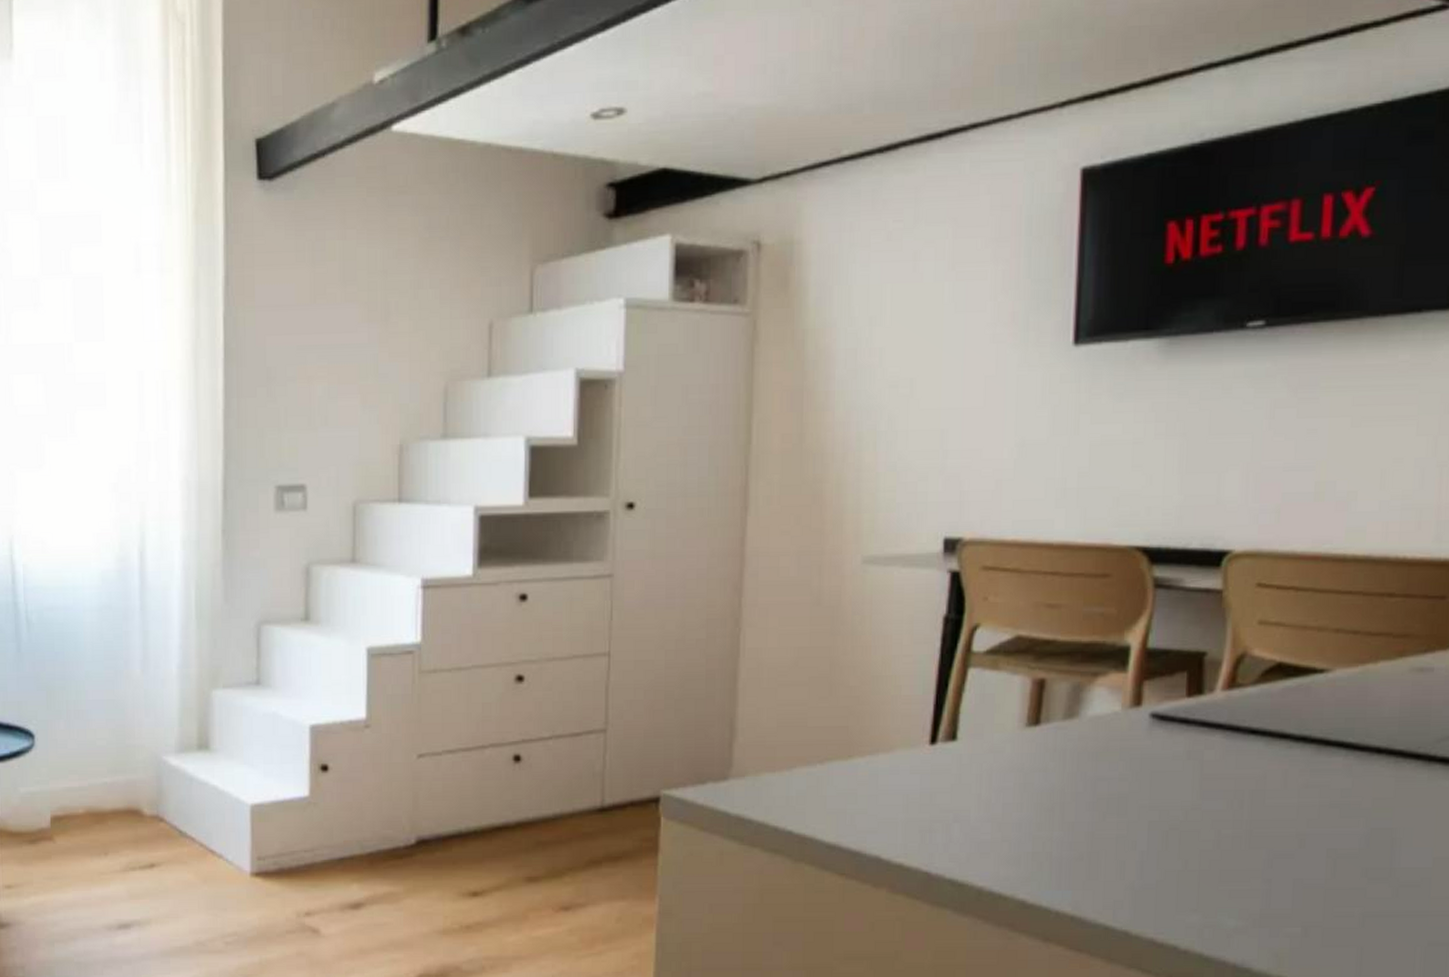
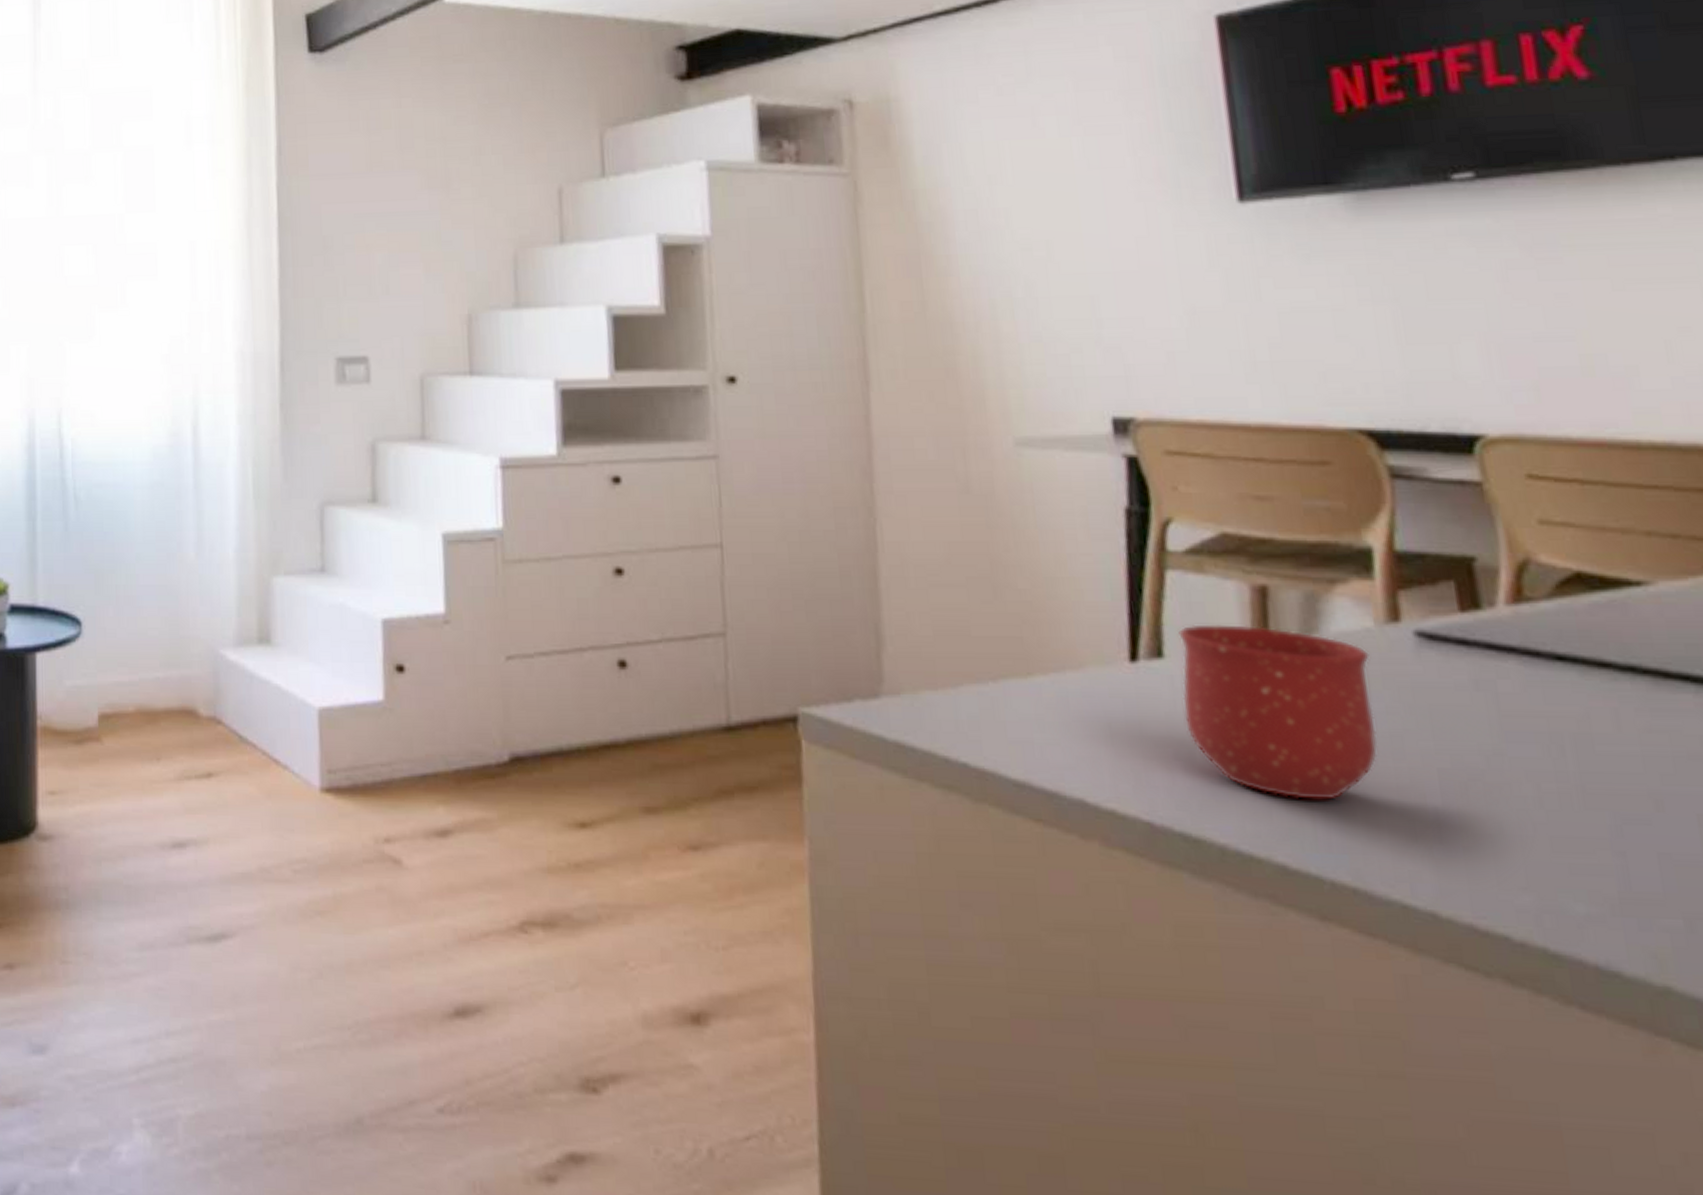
mug: none [966,712,1114,849] -> present [1178,624,1378,800]

